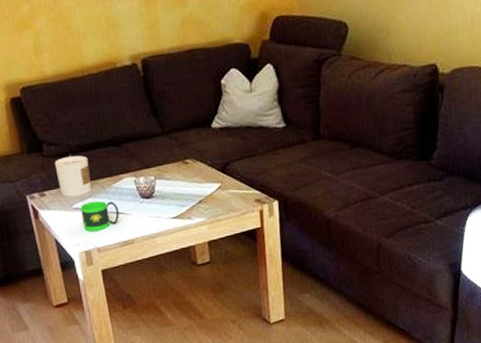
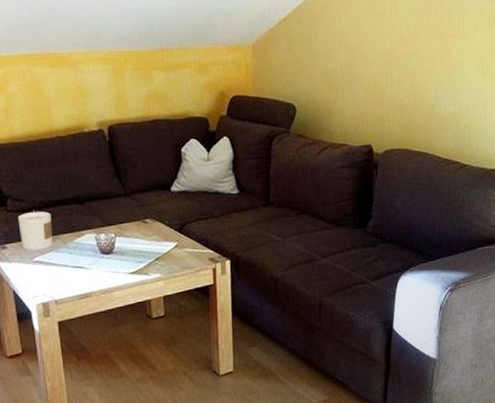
mug: present [80,200,120,232] -> none [41,255,79,285]

